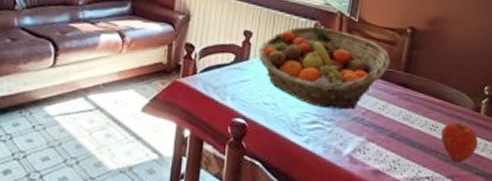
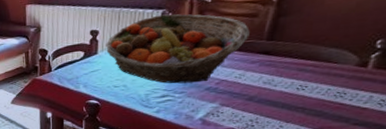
apple: present [441,122,478,164] -> none [311,79,360,117]

